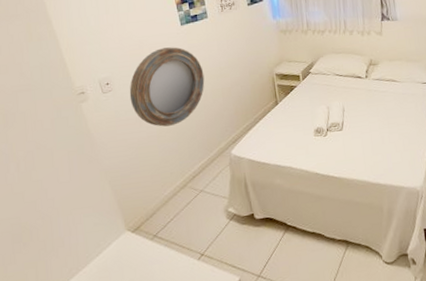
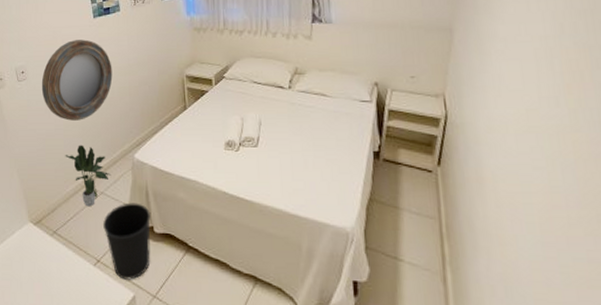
potted plant: none [160,148,210,206] -> present [65,145,112,207]
wastebasket: none [204,194,253,267] -> present [103,202,151,280]

